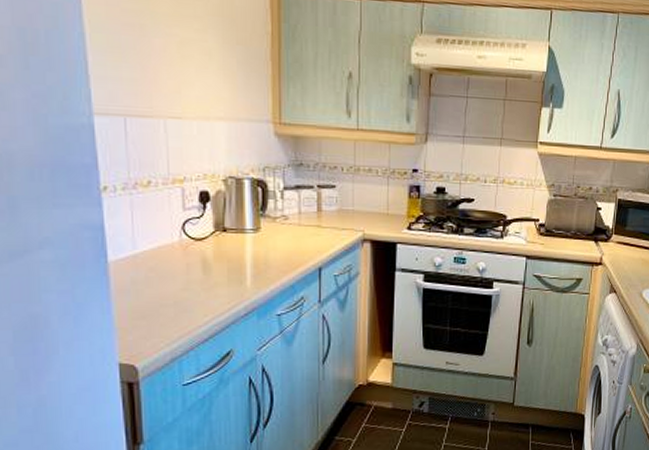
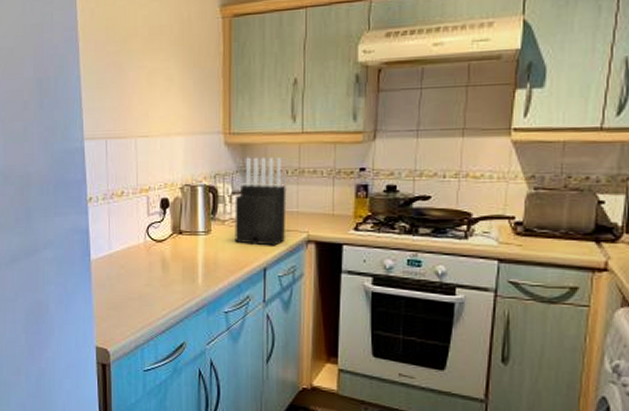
knife block: none [287,151,342,245] -> present [235,157,287,246]

